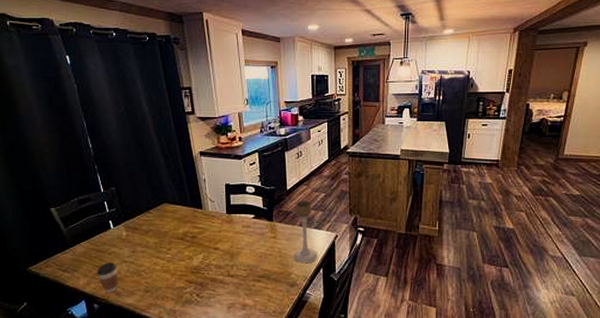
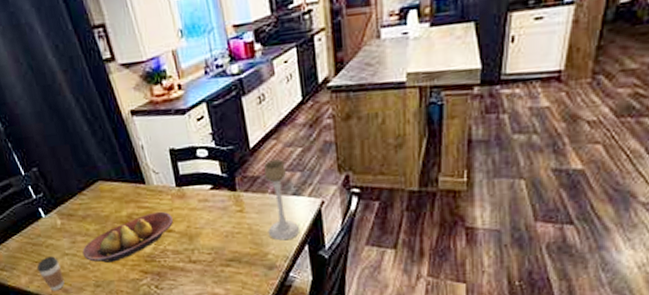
fruit bowl: none [139,232,220,271] -> present [82,211,173,263]

